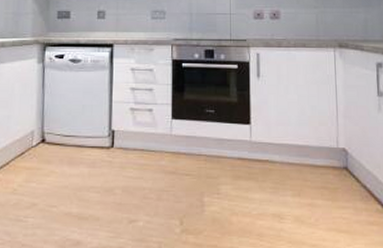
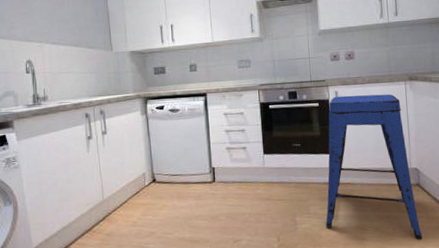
bar stool: none [238,59,350,235] -> present [326,94,423,240]

